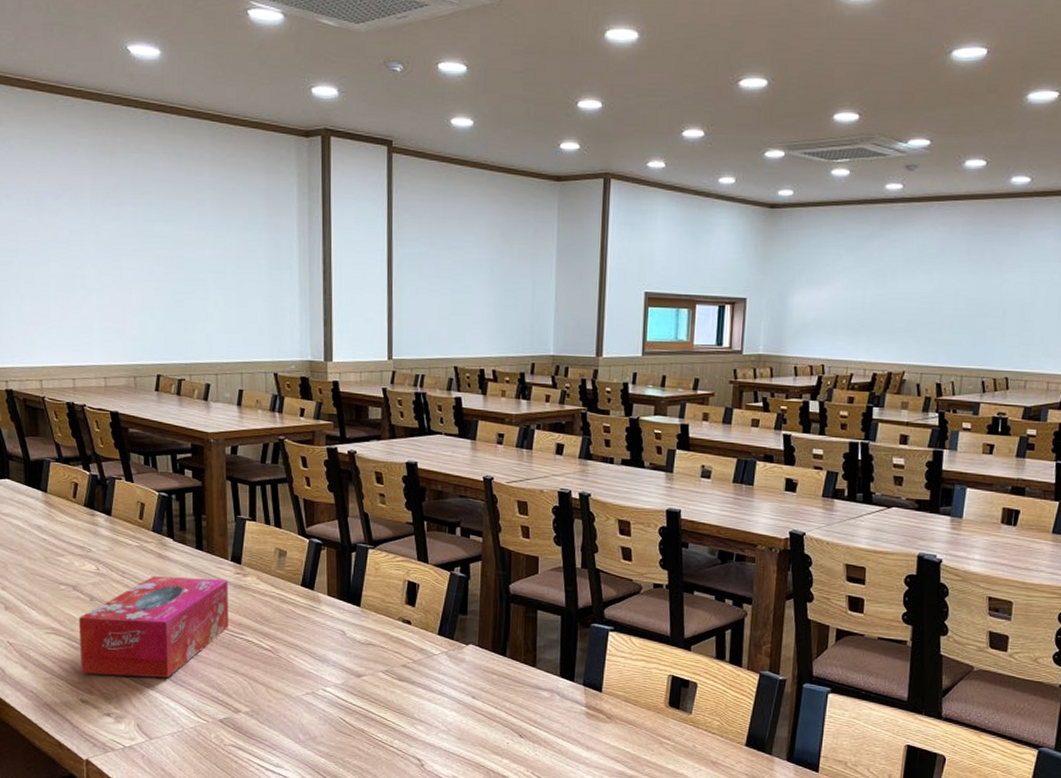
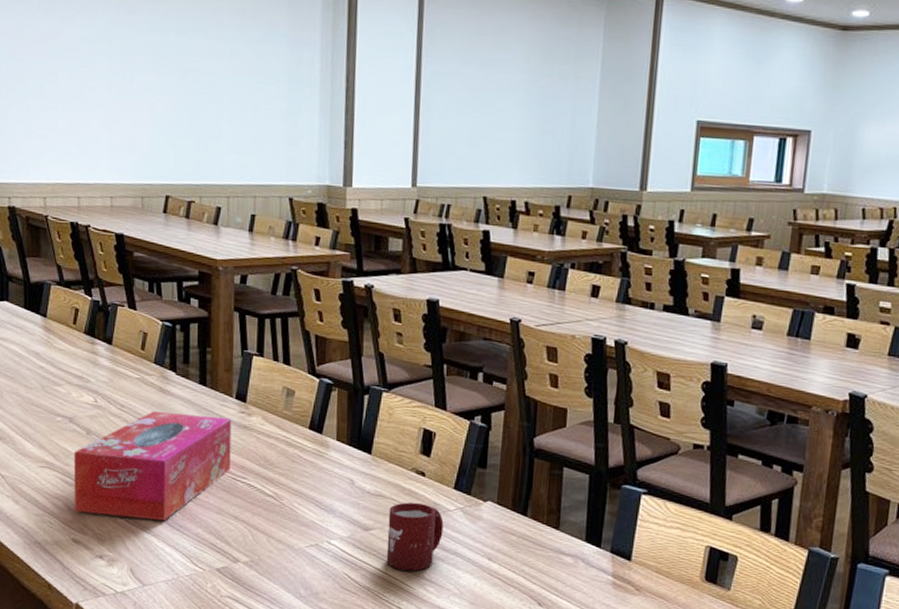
cup: none [378,648,430,712] -> present [386,502,444,571]

